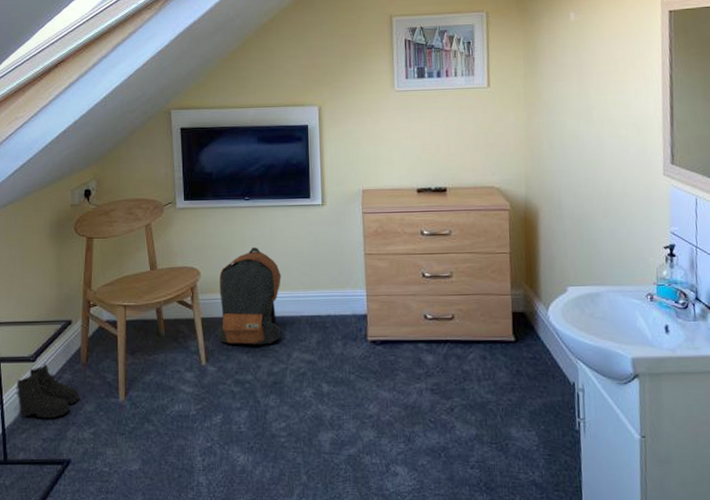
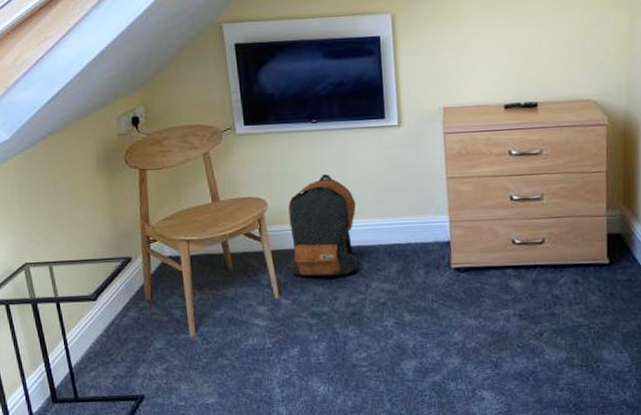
boots: present [16,363,80,419] -> none [79,301,148,357]

